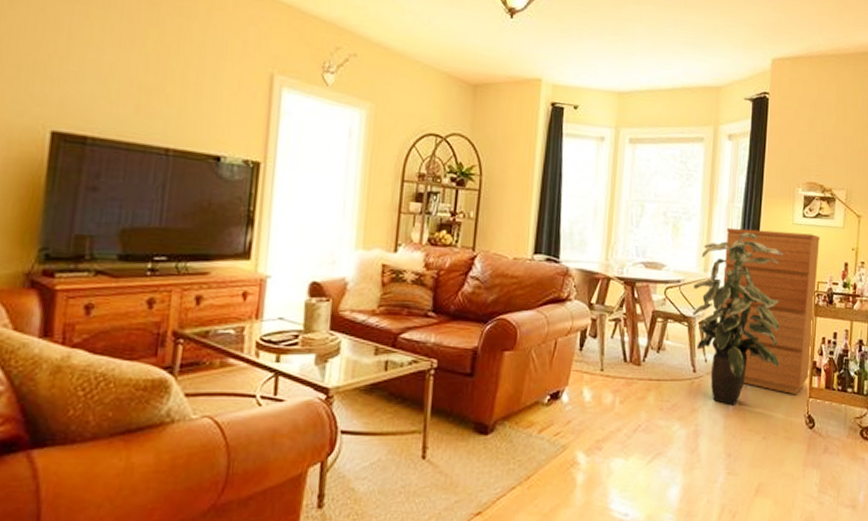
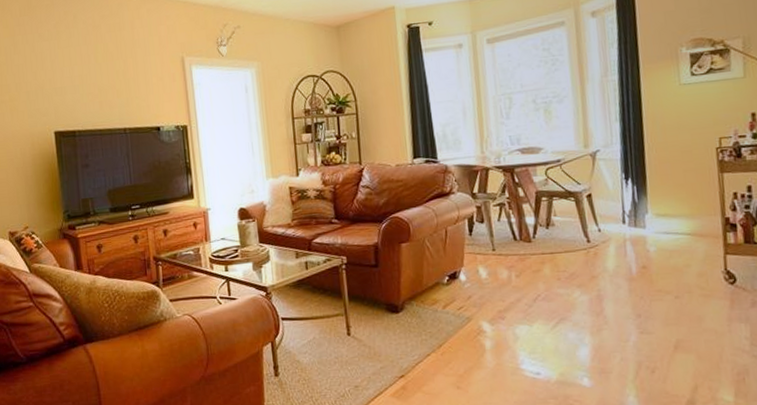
indoor plant: present [693,233,784,406] -> none [575,102,684,270]
dresser: present [723,227,820,395] -> none [603,90,722,253]

